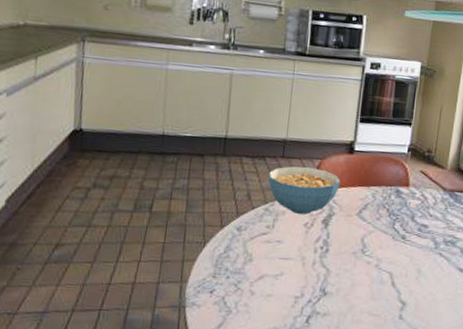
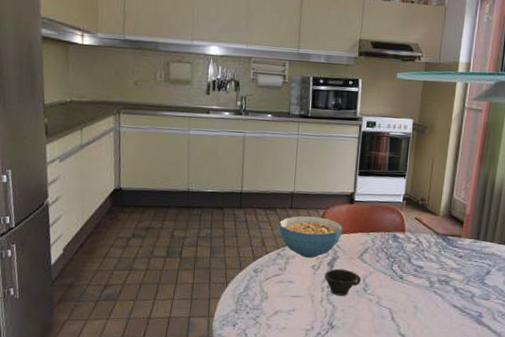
cup: none [318,226,360,258] -> present [324,268,362,296]

